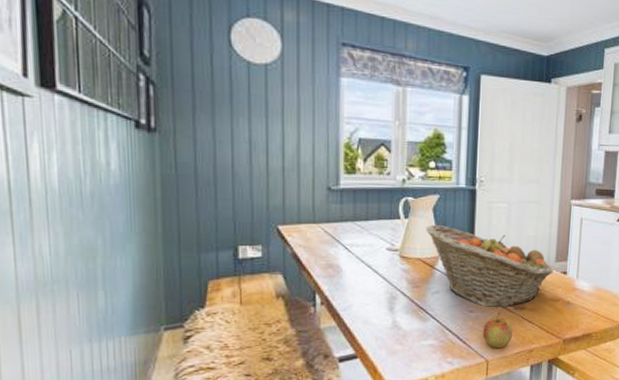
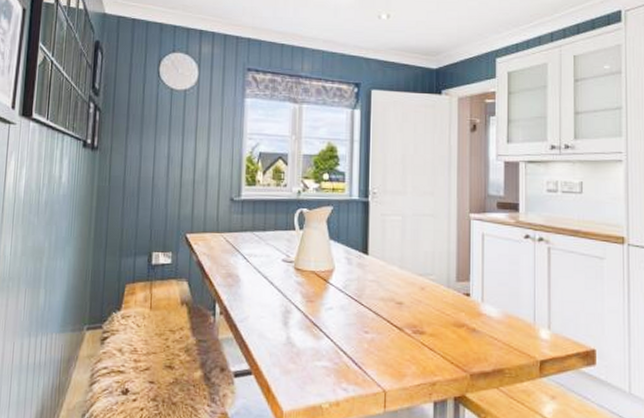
fruit basket: present [426,224,553,307] -> none [320,236,454,330]
apple: present [483,312,513,349] -> none [380,335,412,378]

